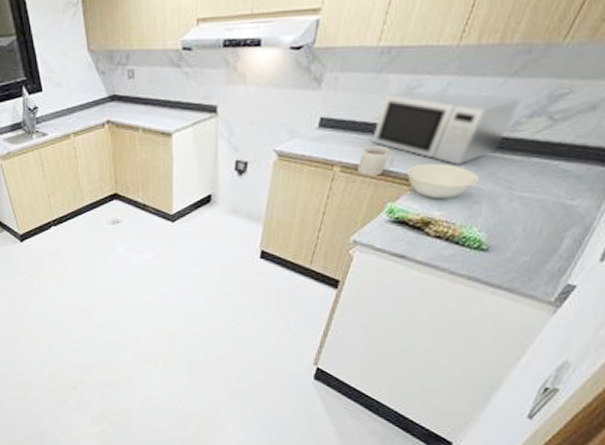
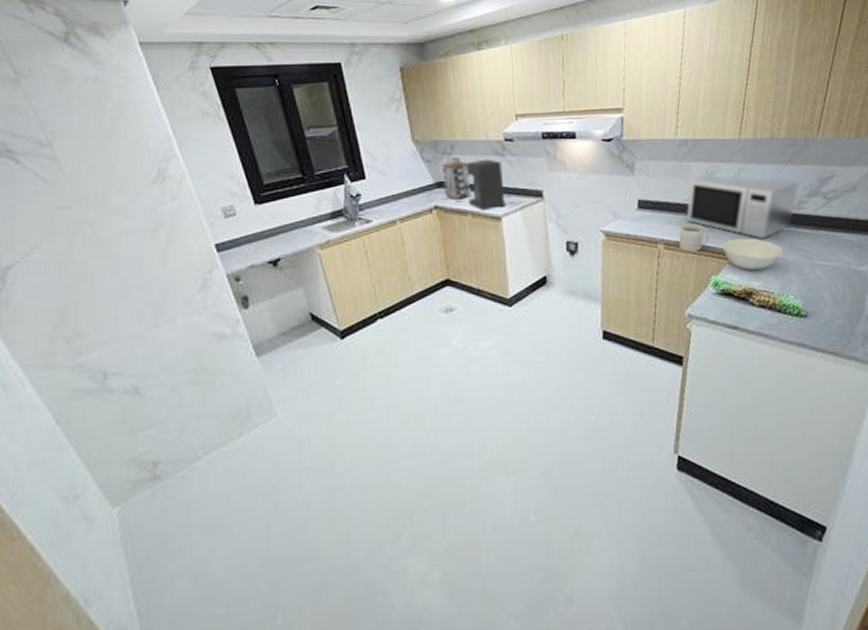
spice rack: none [115,68,144,116] -> present [441,157,471,201]
coffee maker: none [140,70,178,127] -> present [466,159,506,211]

